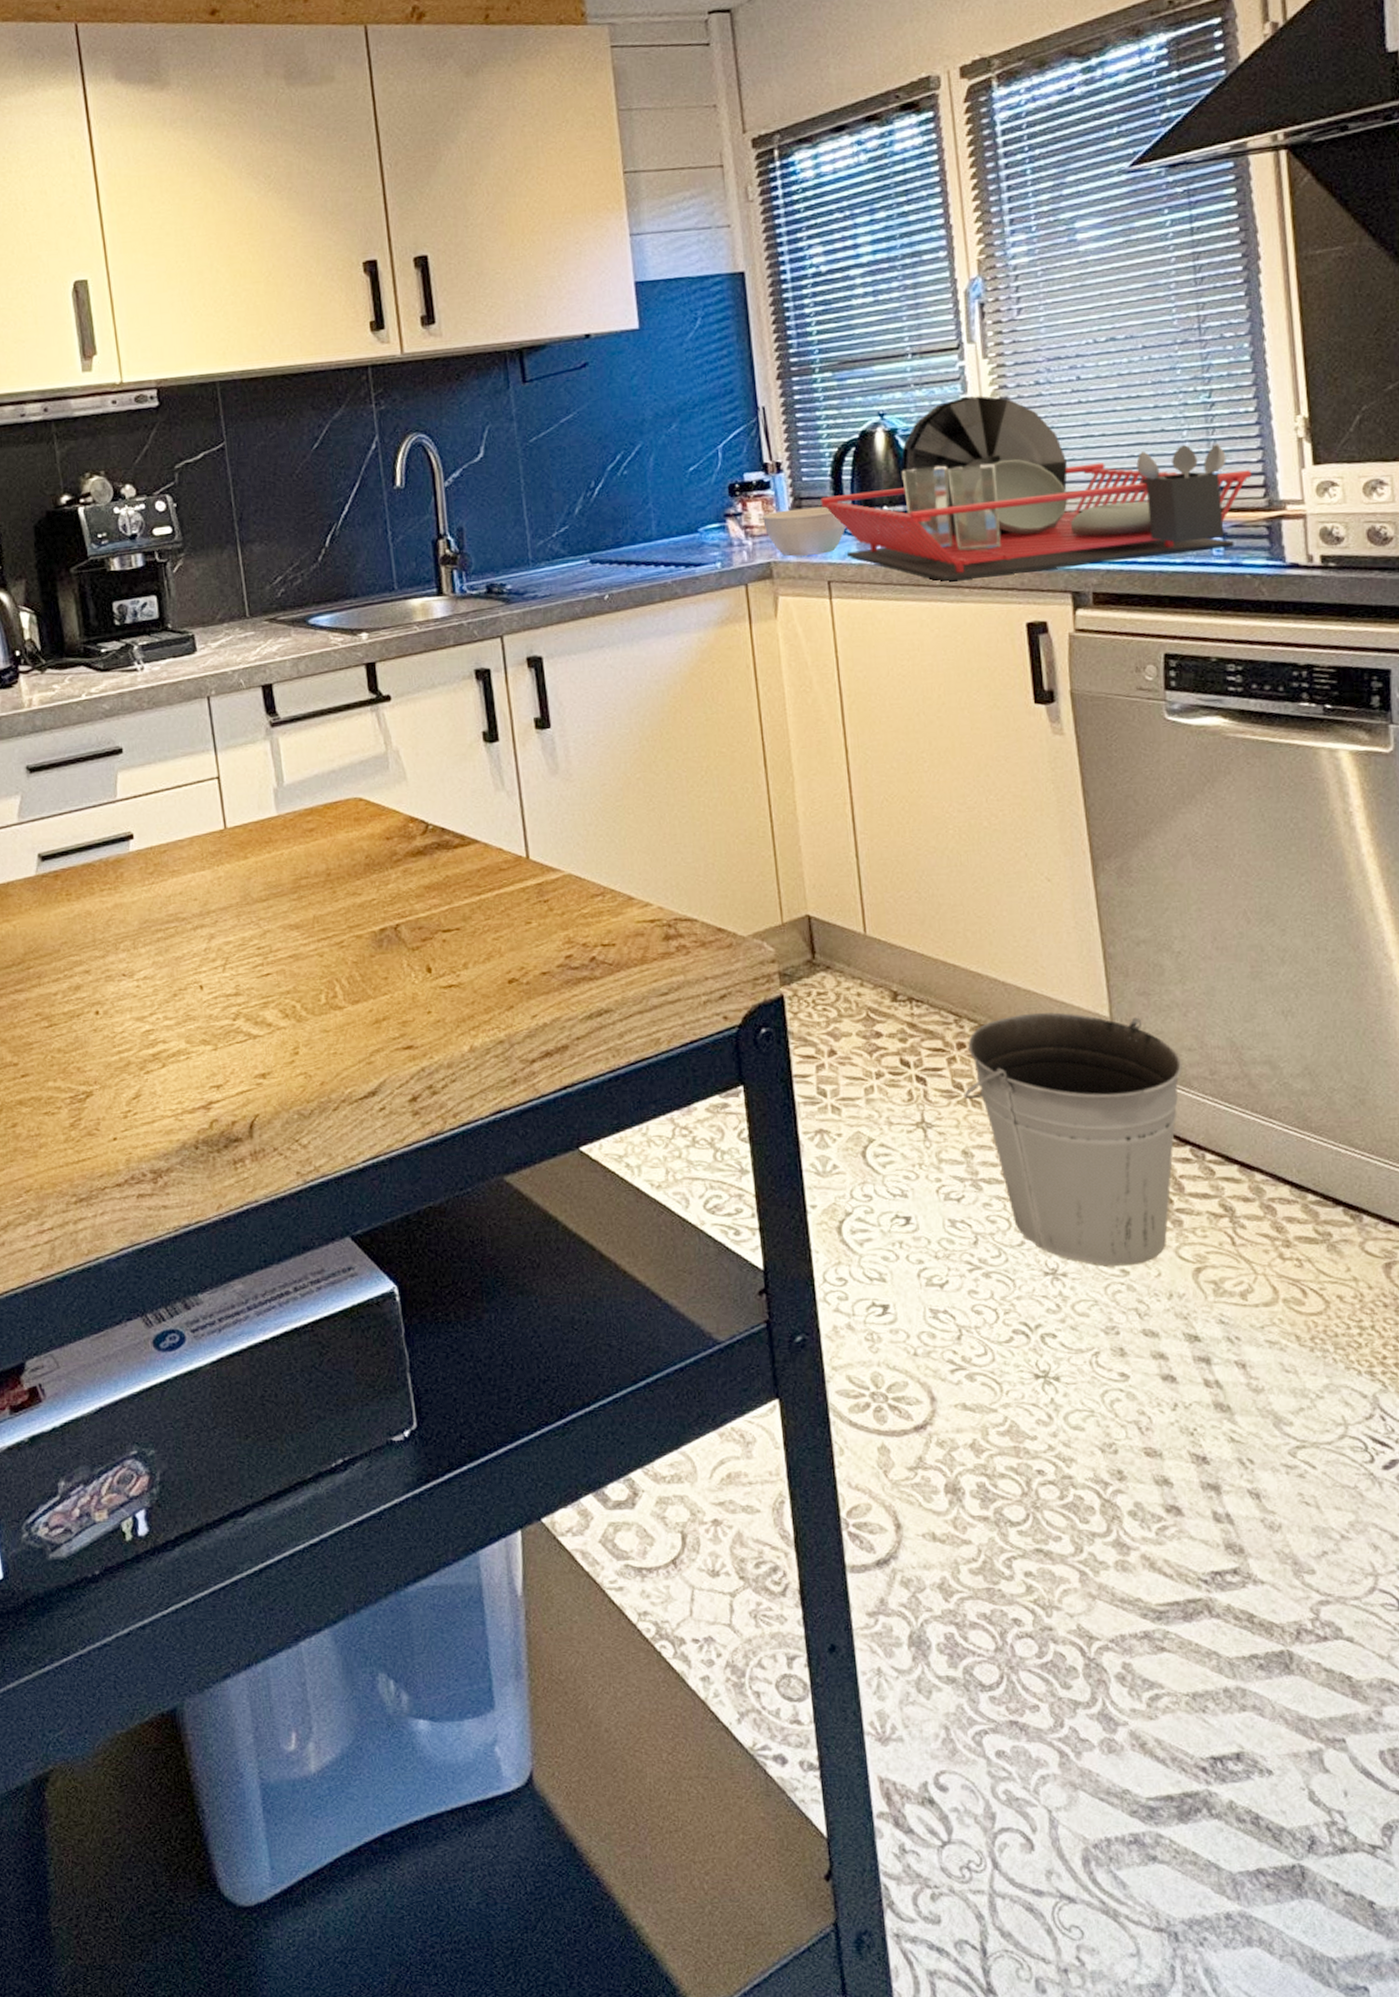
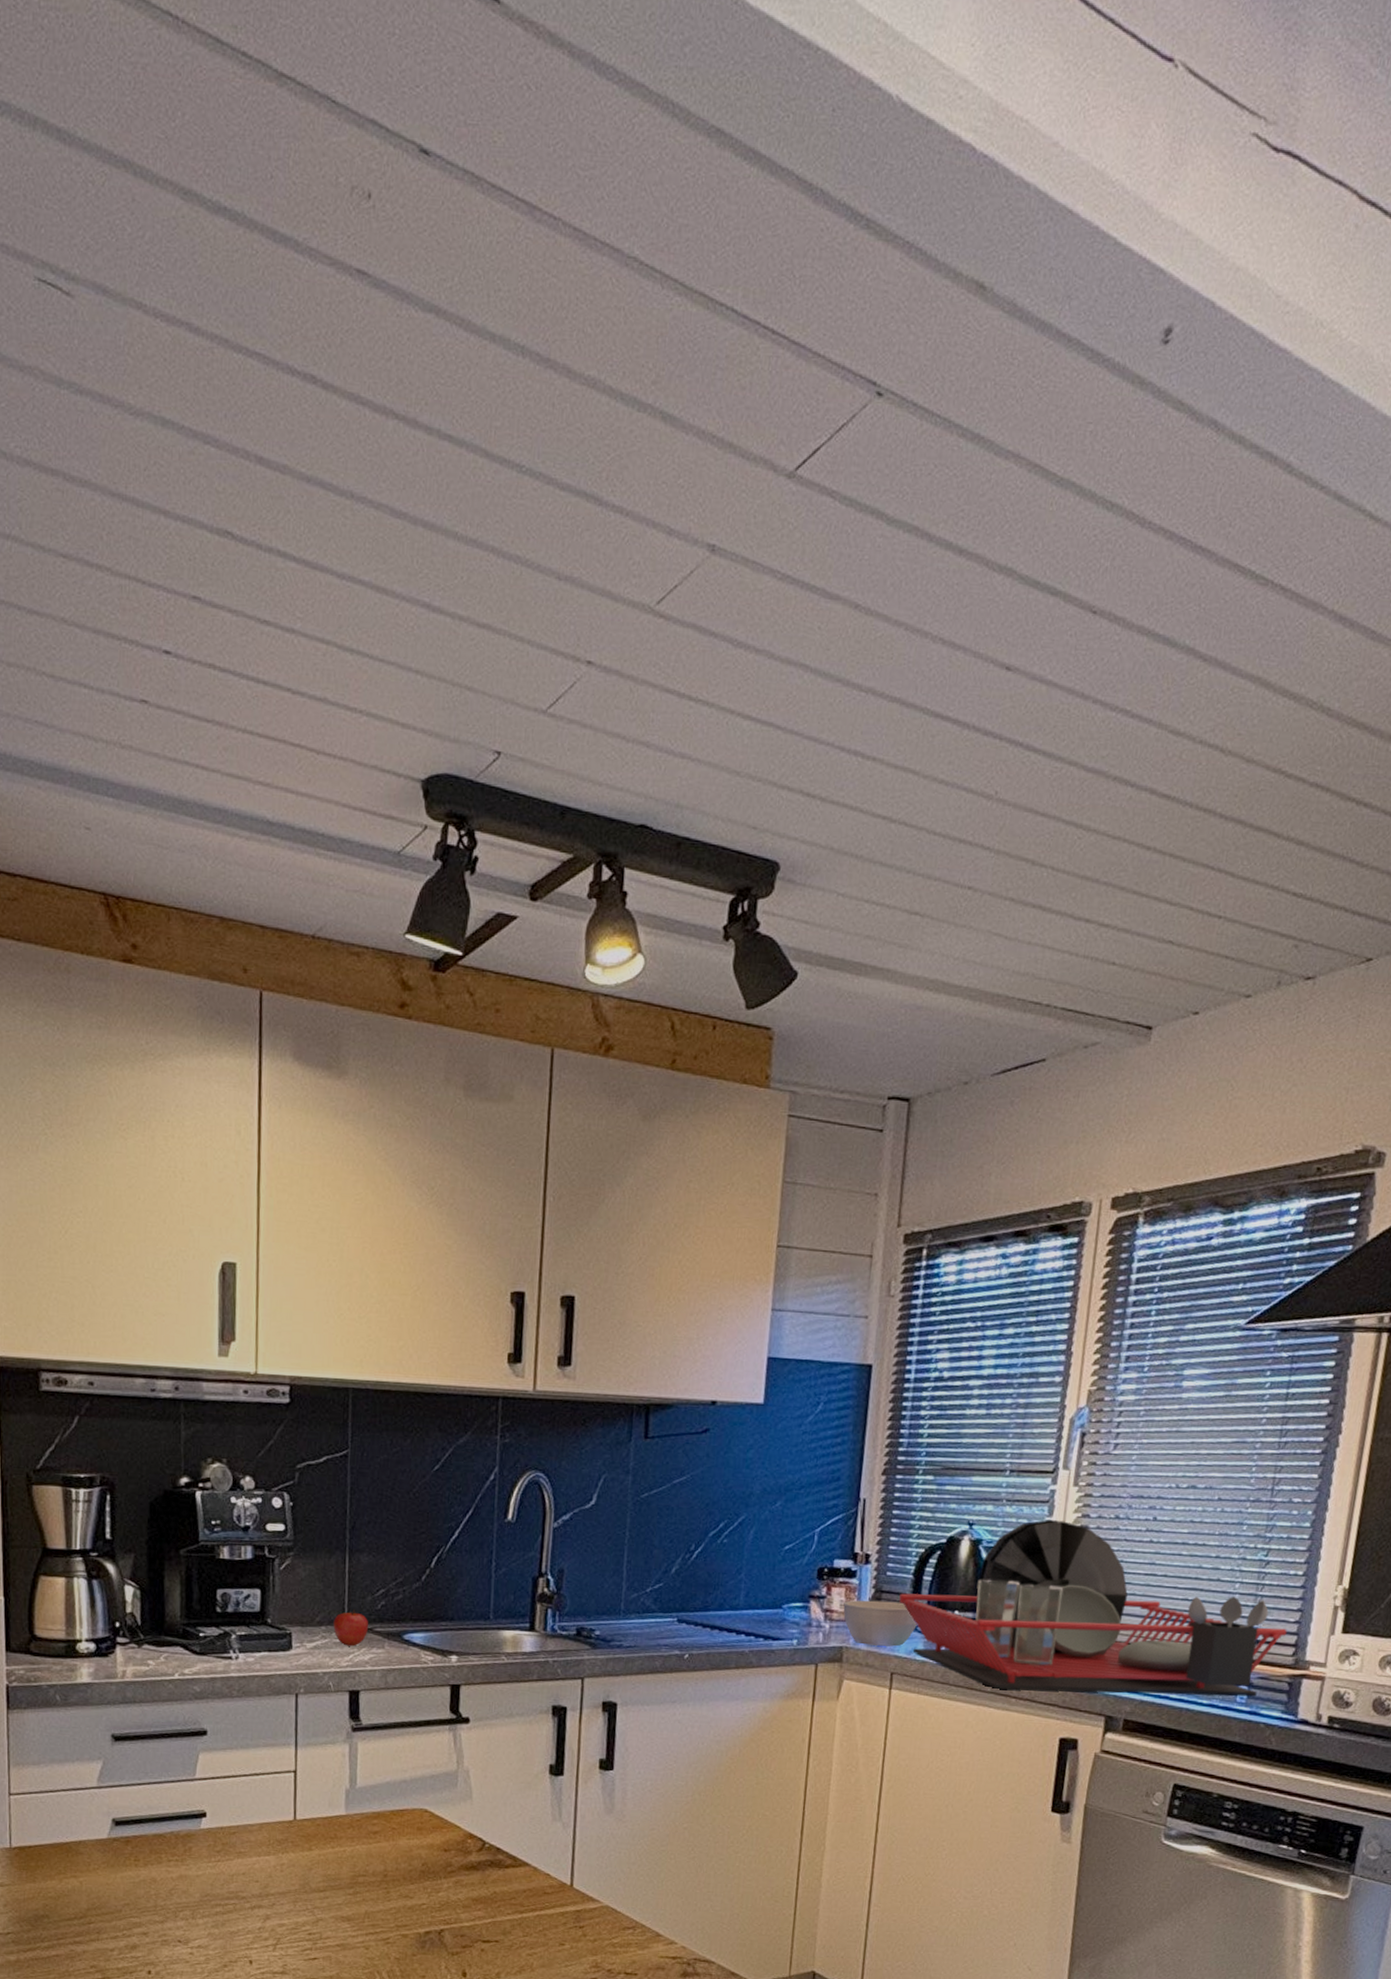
fruit: none [235,601,272,640] -> present [333,1609,369,1647]

